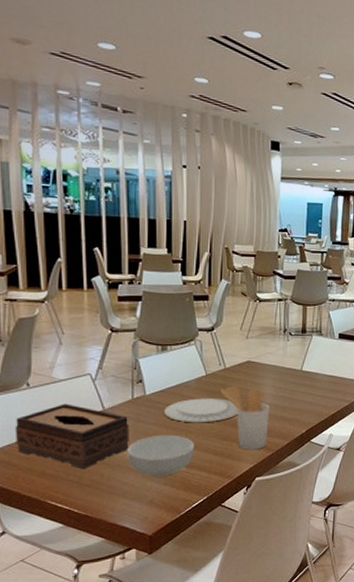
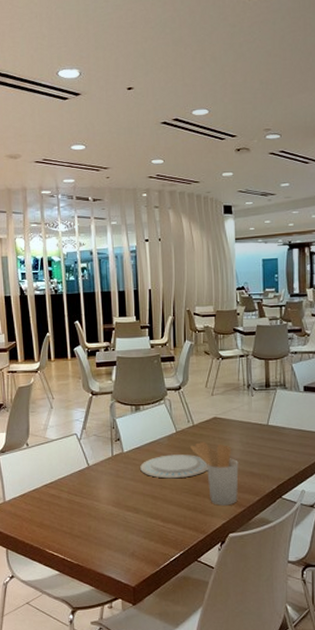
tissue box: present [15,404,129,470] -> none [18,461,111,522]
cereal bowl: present [127,434,195,477] -> none [110,490,170,530]

